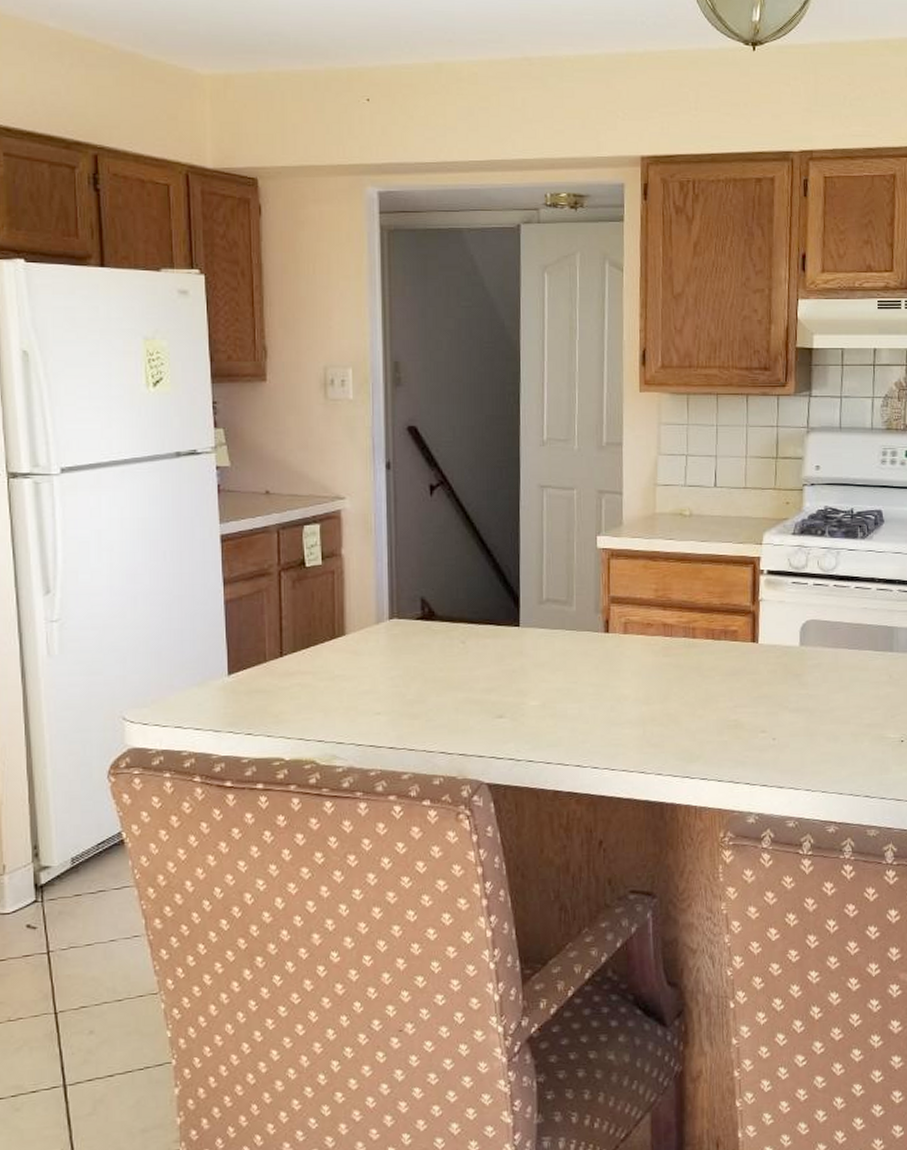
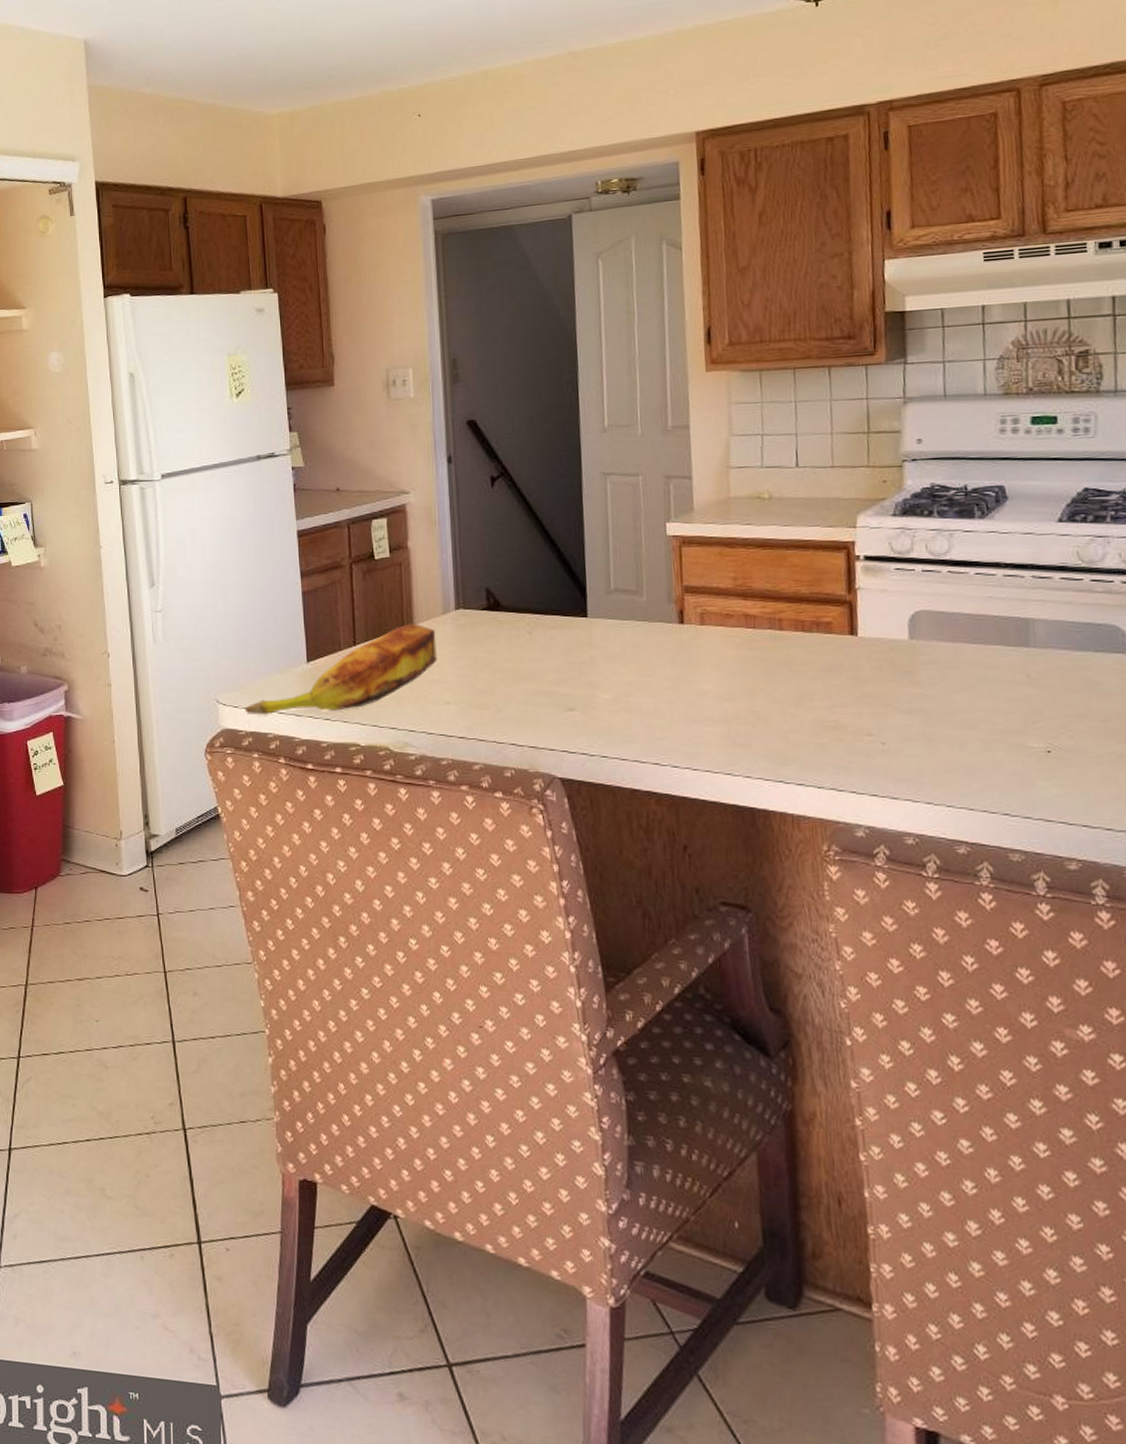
banana: none [155,633,369,732] -> present [244,623,437,715]

